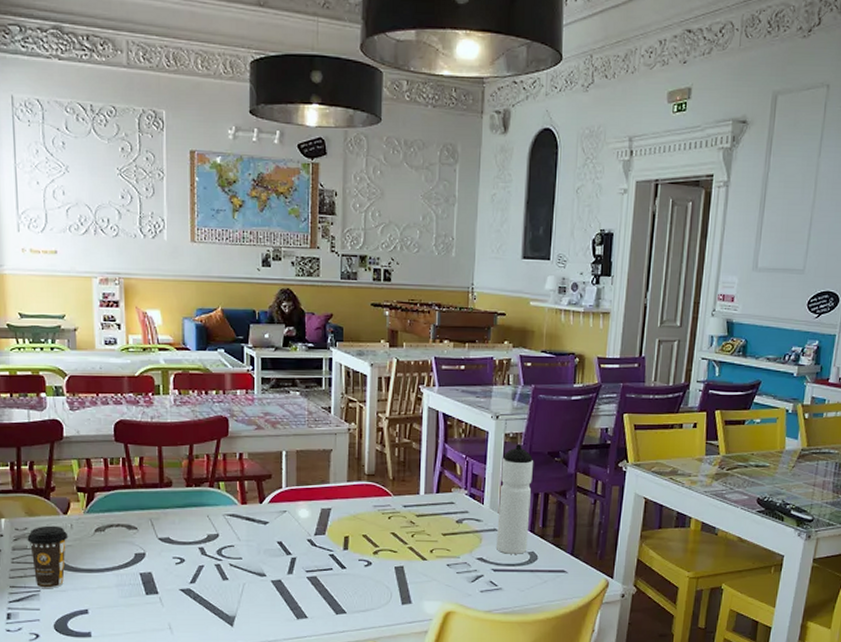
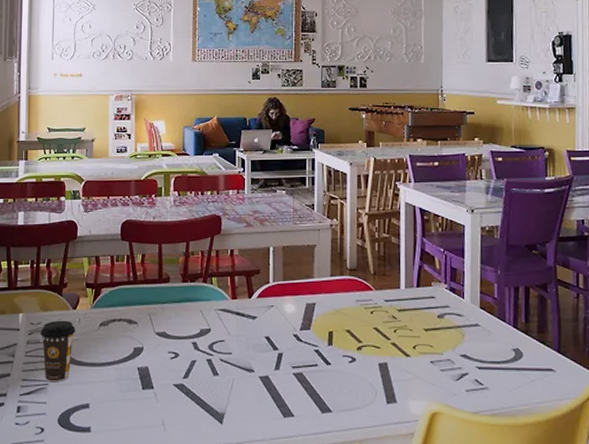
water bottle: present [497,444,533,554] -> none [479,238,512,351]

